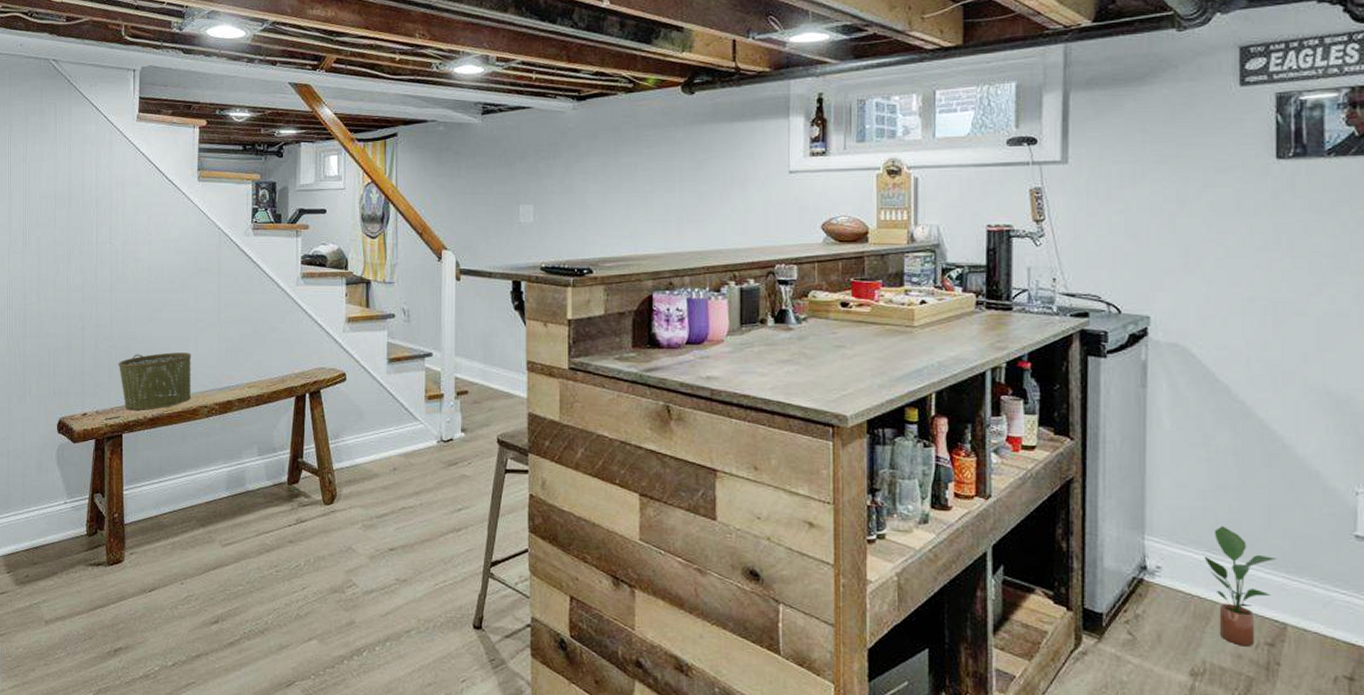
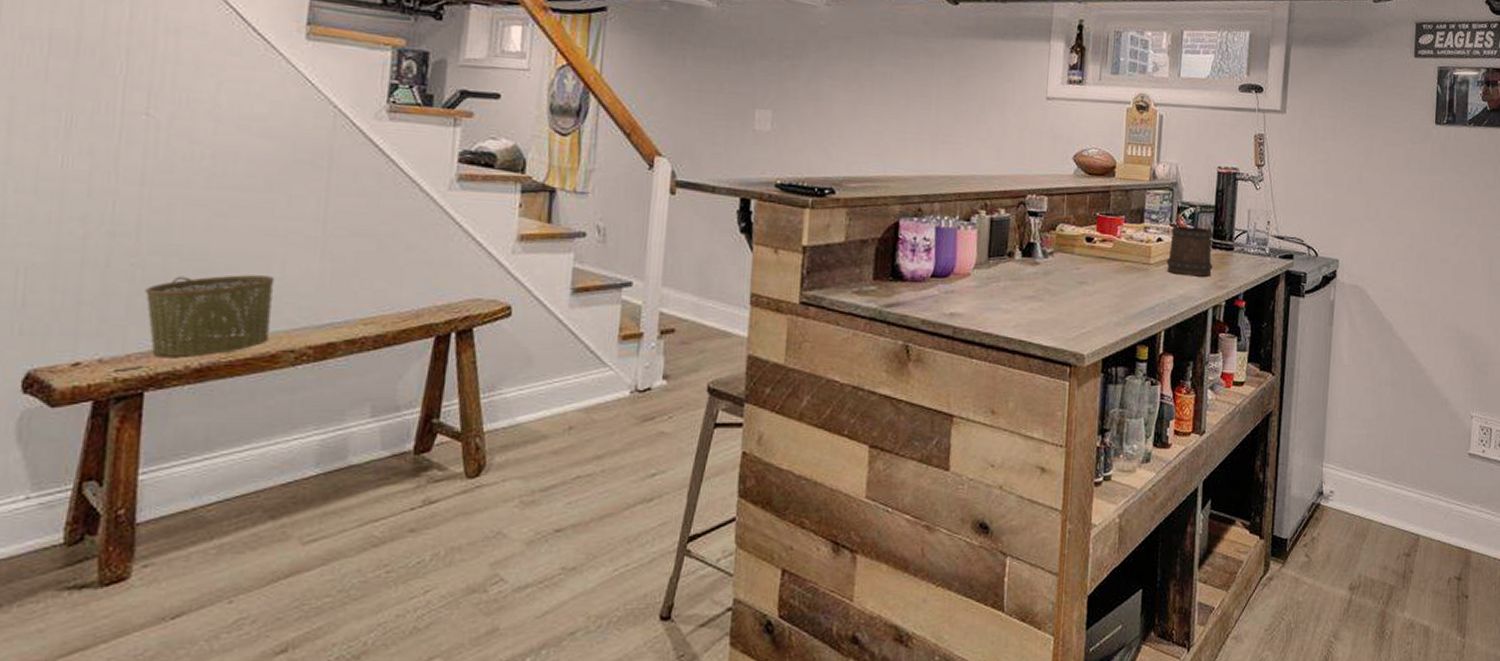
beer mug: none [933,287,989,338] -> present [1166,226,1213,277]
potted plant: present [1204,526,1277,647] -> none [1365,451,1416,559]

